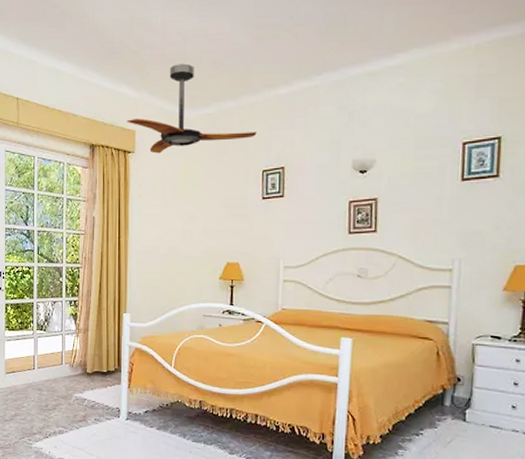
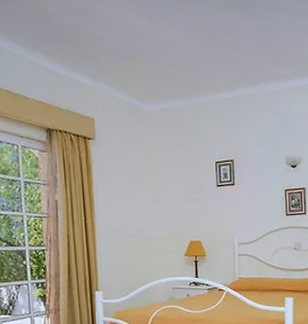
ceiling fan: present [126,63,257,154] -> none [84,59,209,142]

